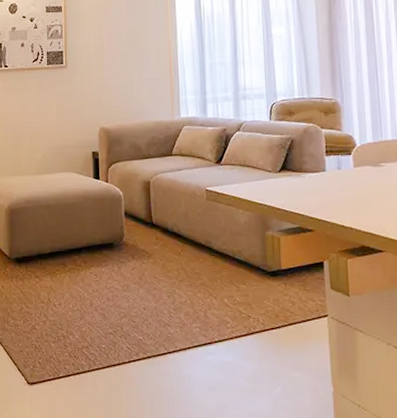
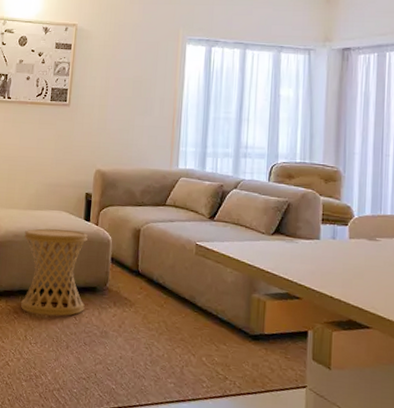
side table: none [36,189,104,276] -> present [21,228,88,316]

